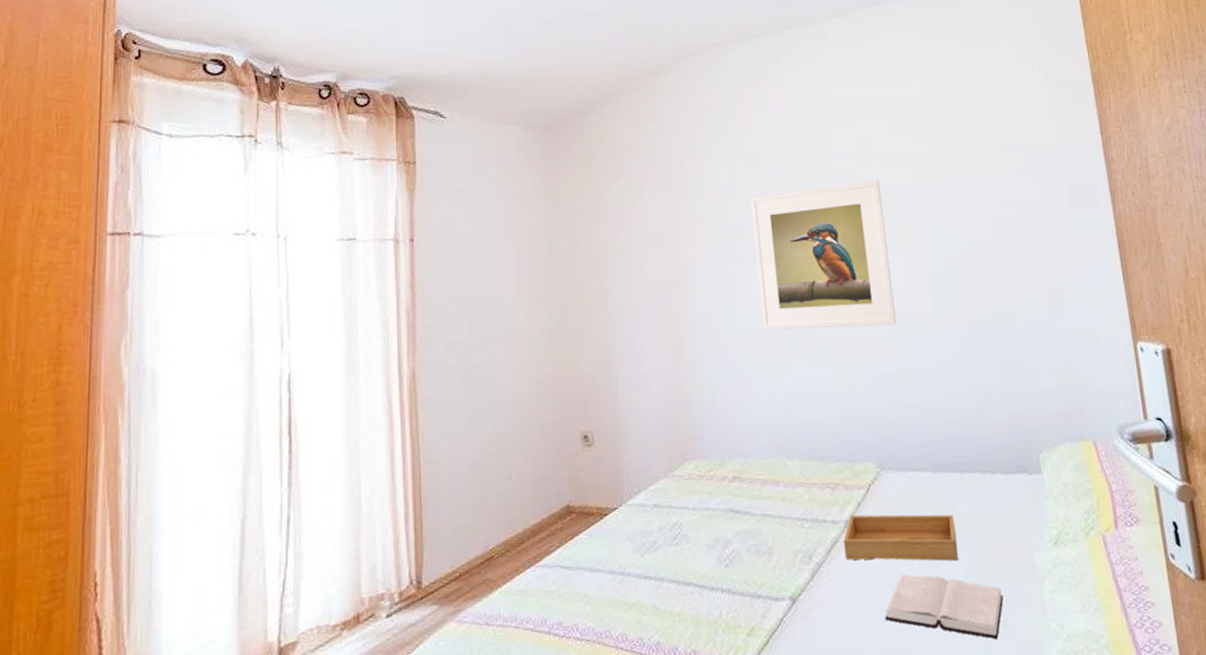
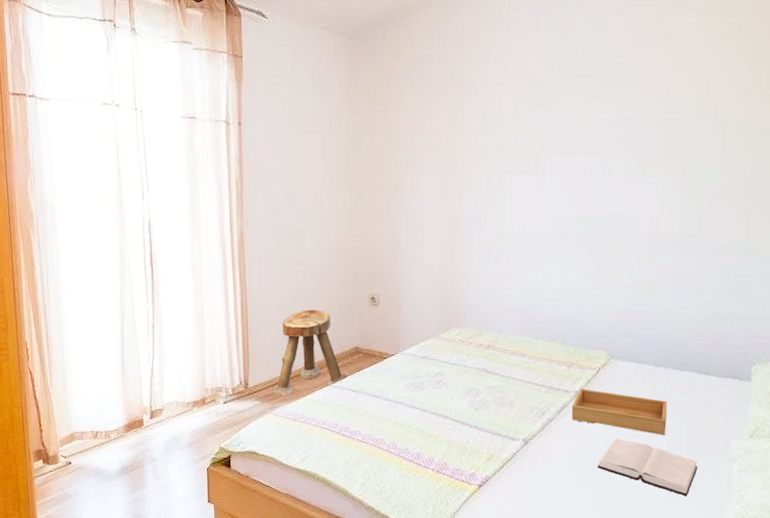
stool: none [456,462,558,593] -> present [273,309,348,397]
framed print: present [750,180,897,331] -> none [526,112,649,243]

